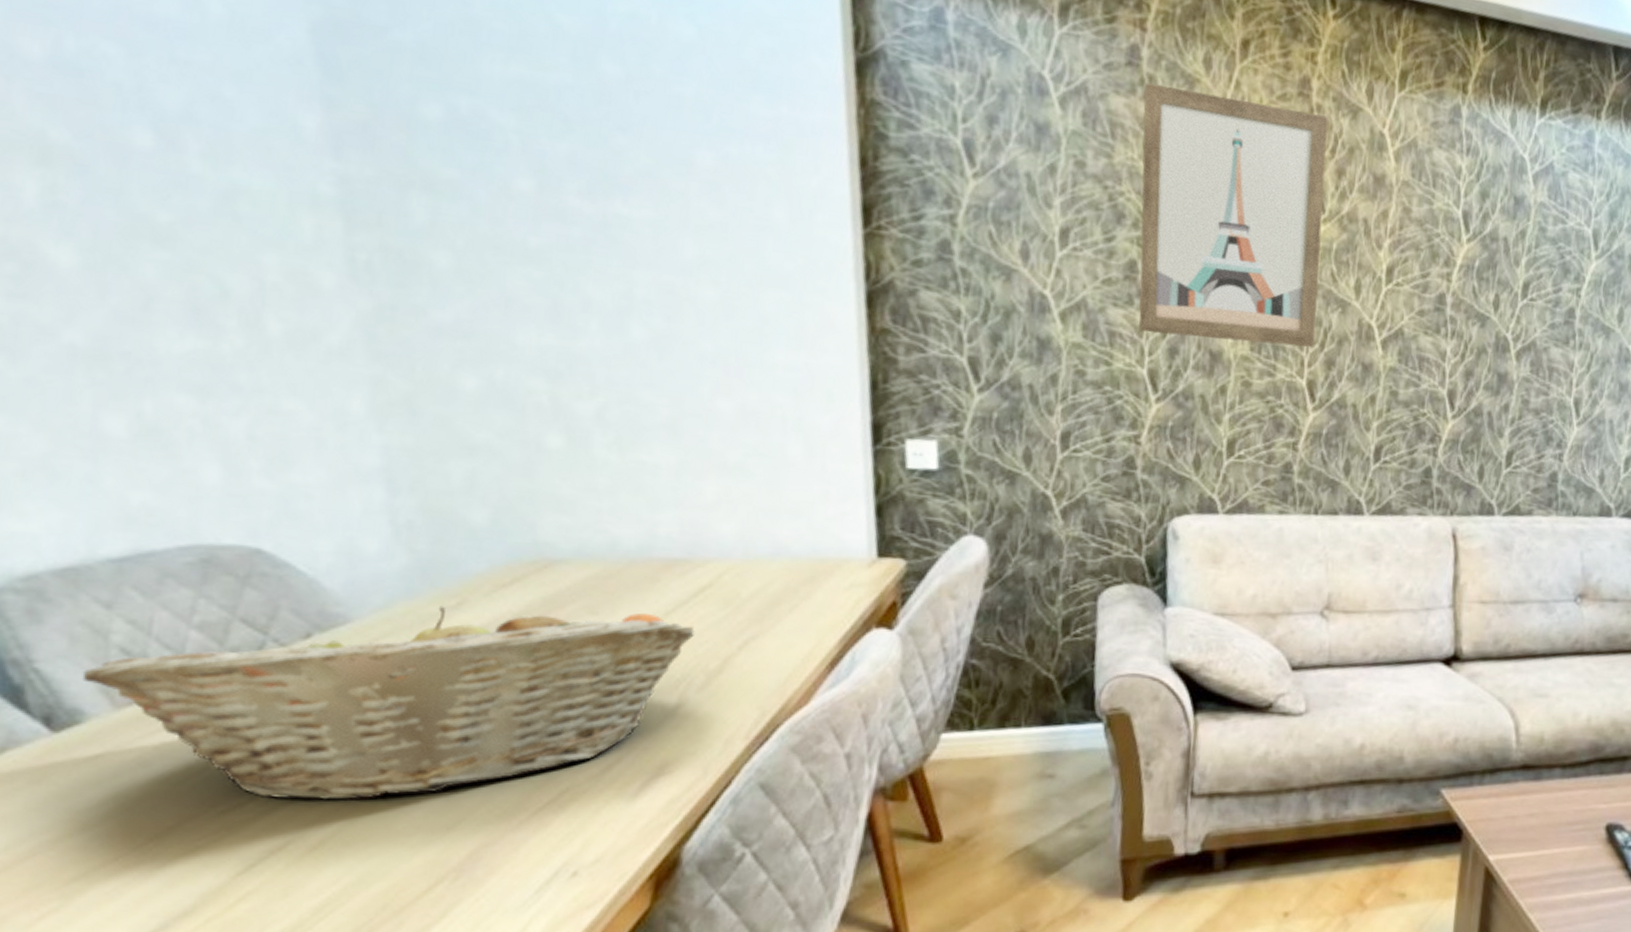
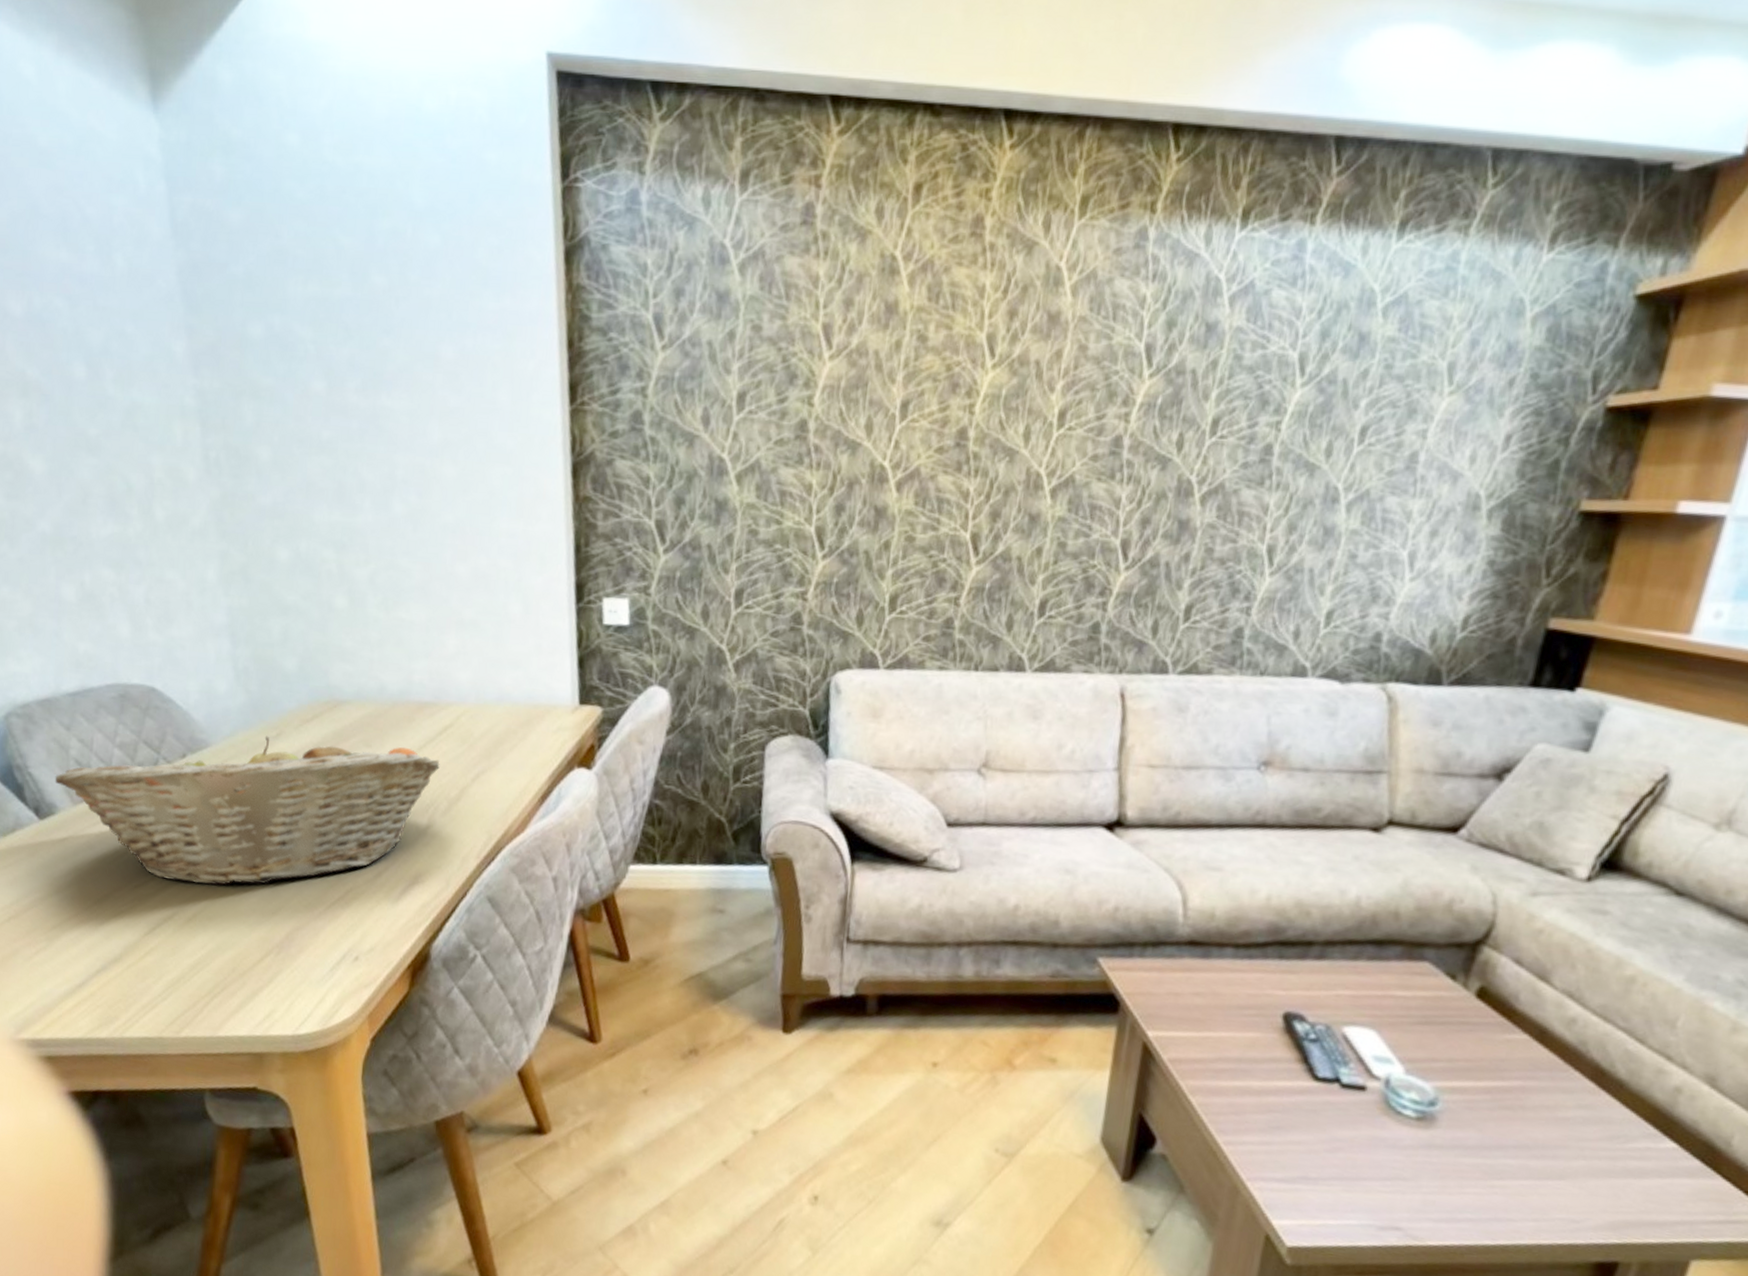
wall art: present [1139,82,1328,347] -> none [808,240,1002,500]

